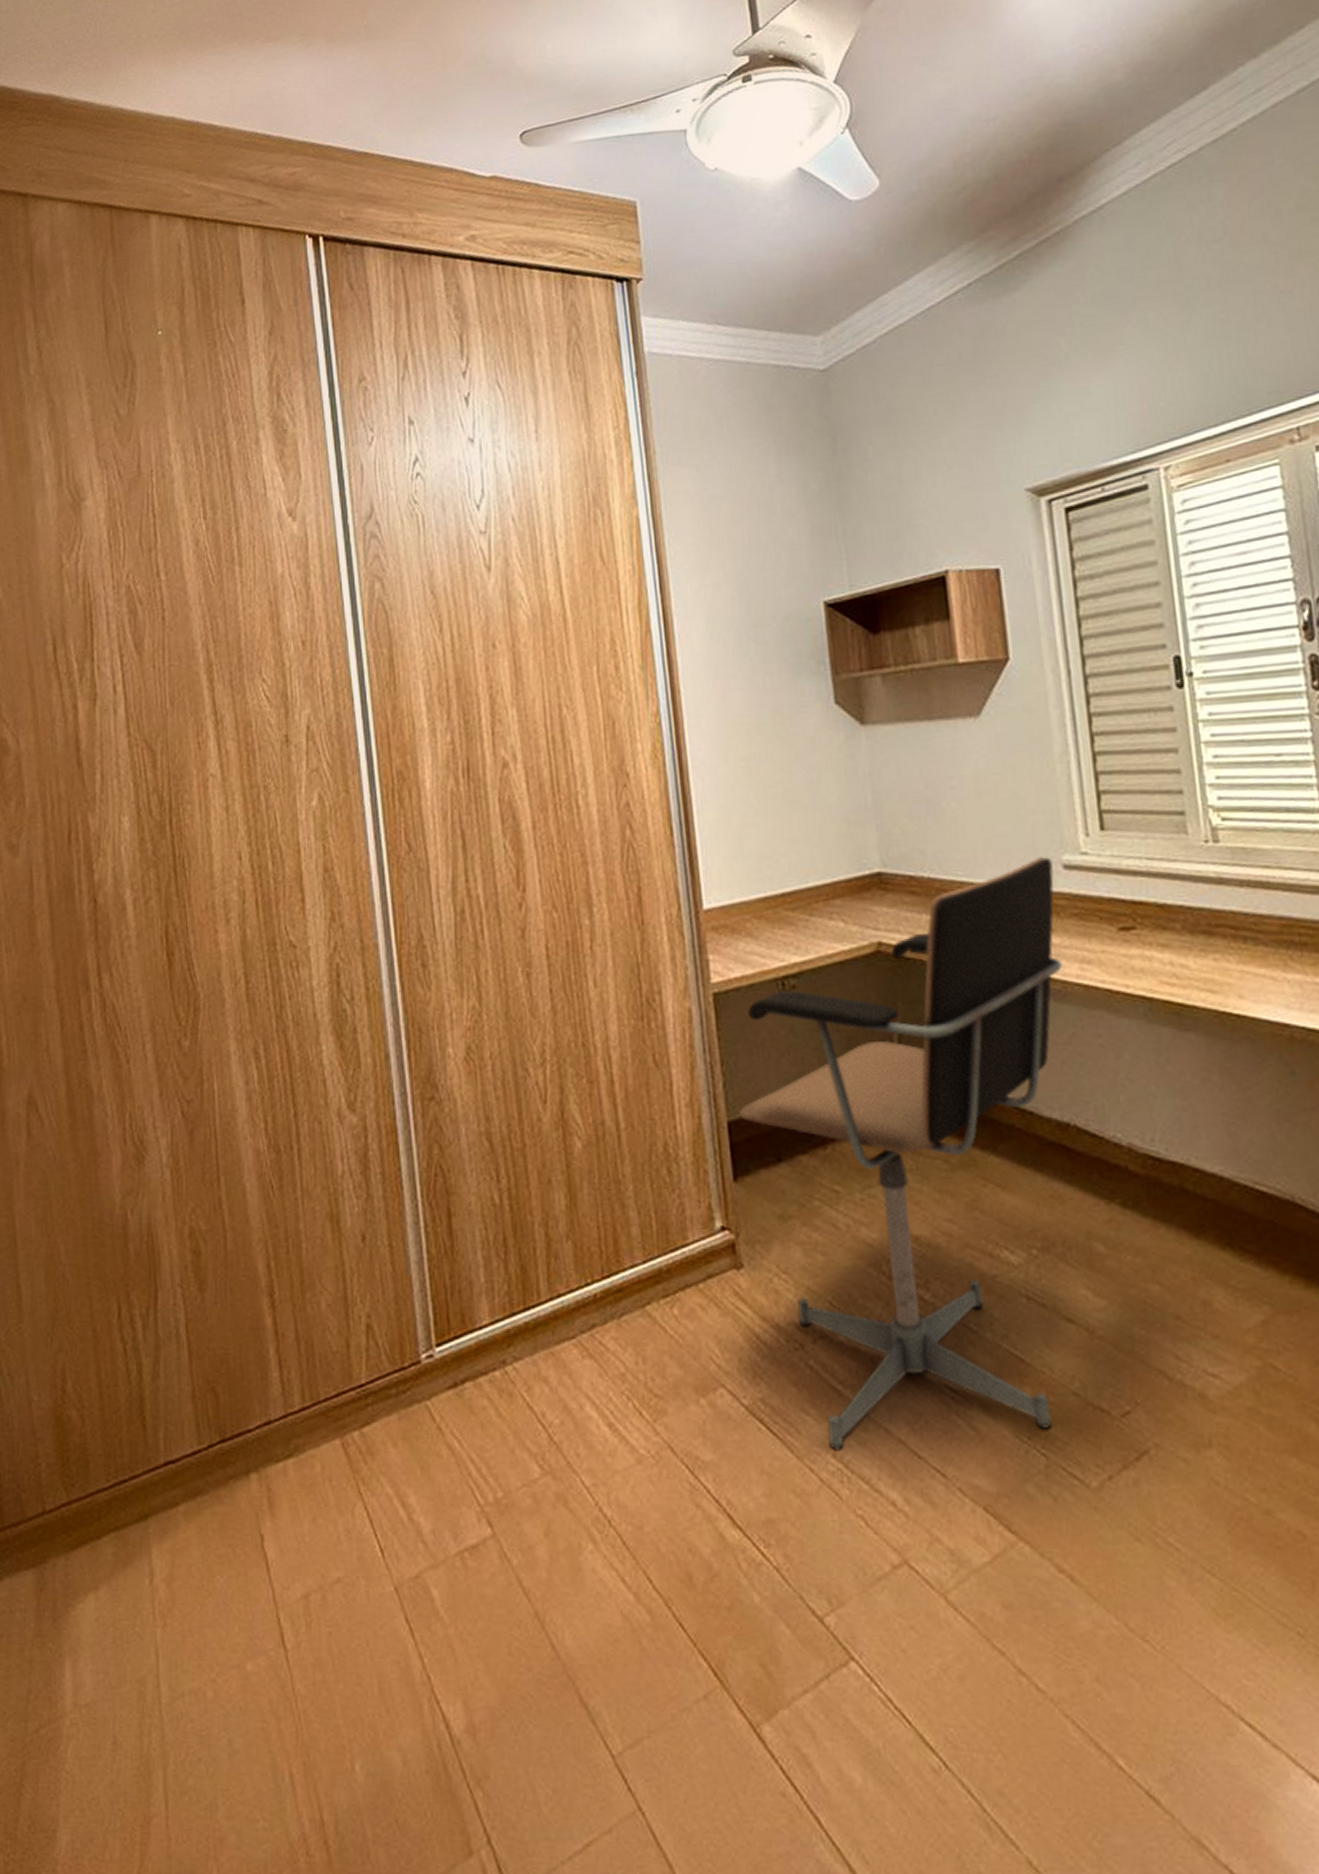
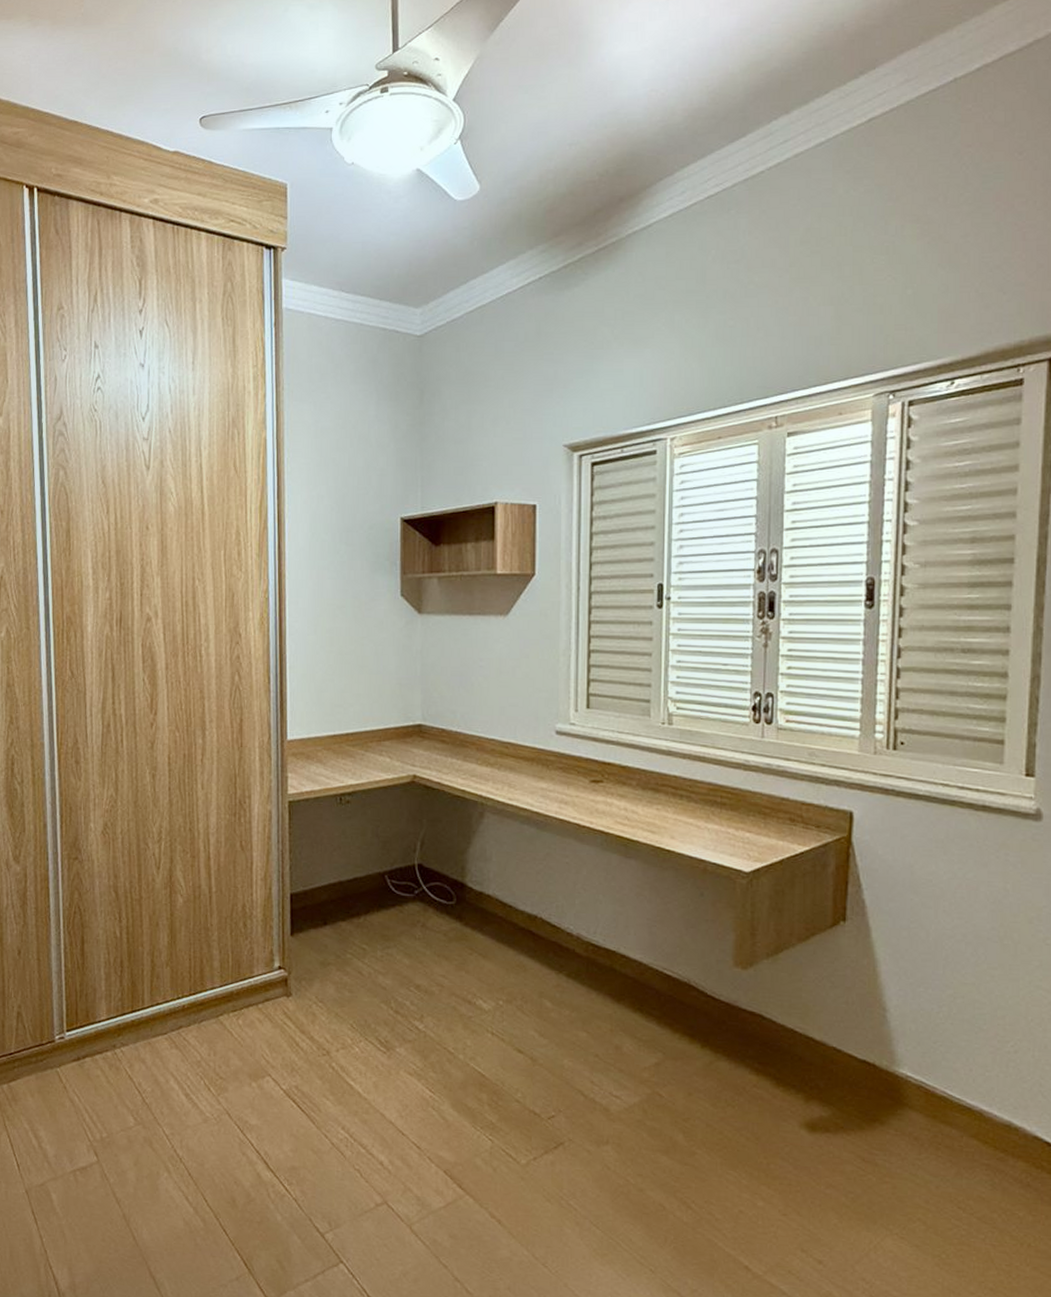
office chair: present [738,856,1062,1451] -> none [299,723,548,1125]

